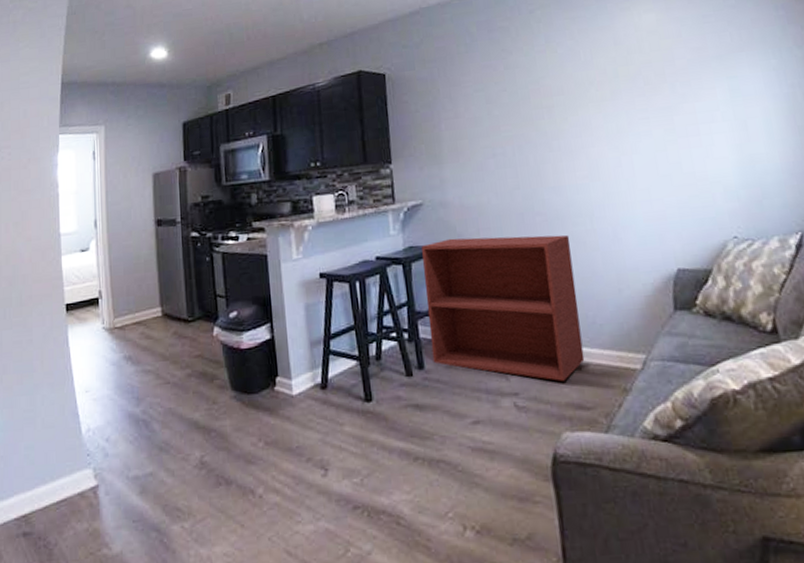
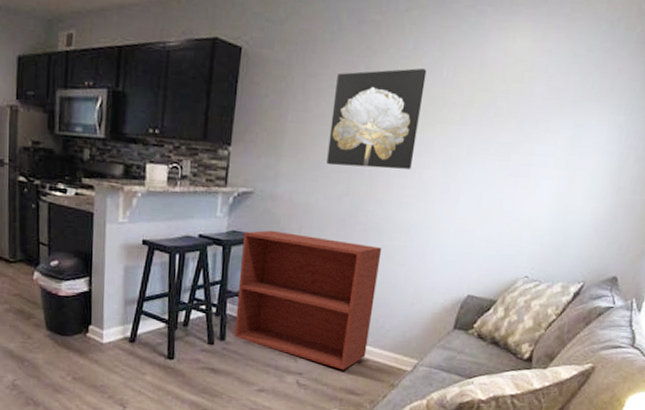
wall art: none [480,58,576,163] -> present [326,68,427,169]

